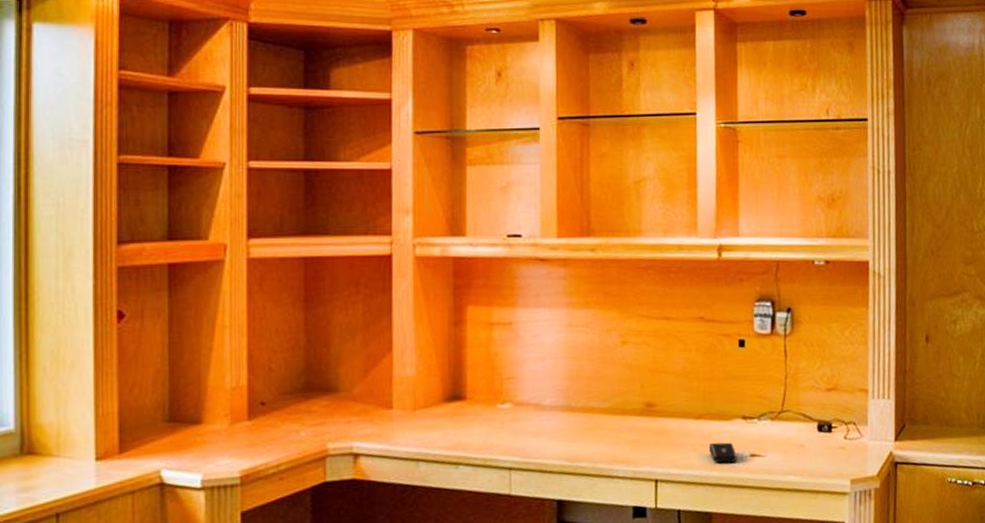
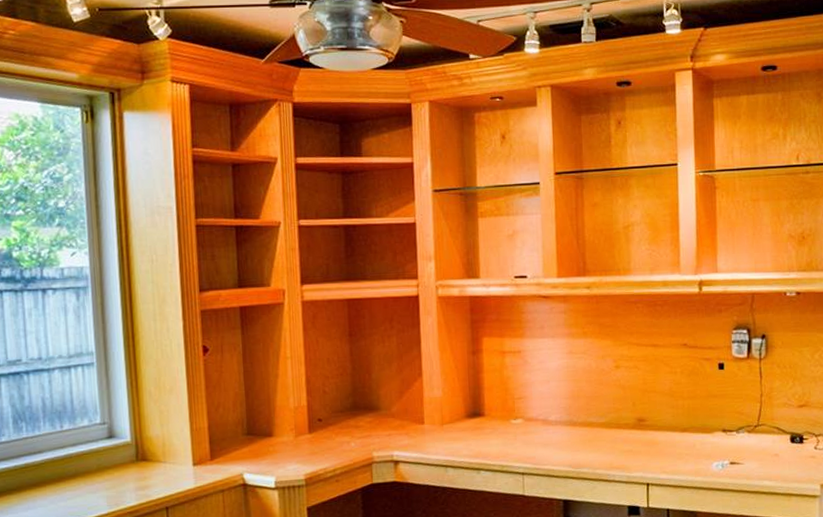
computer mouse: present [708,442,737,463] -> none [693,452,718,470]

